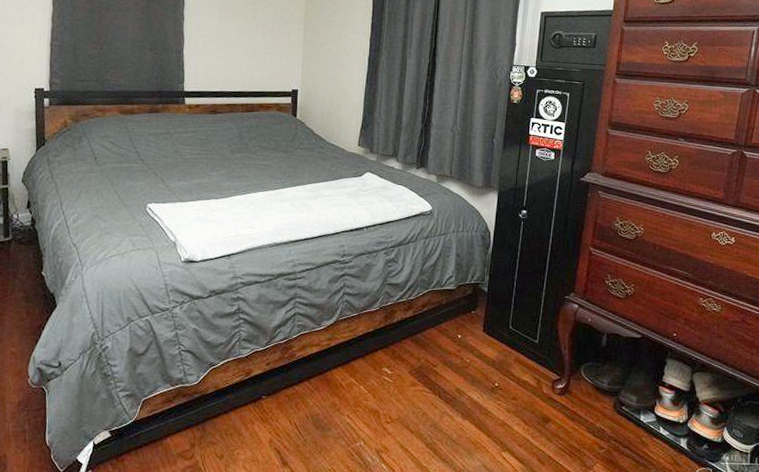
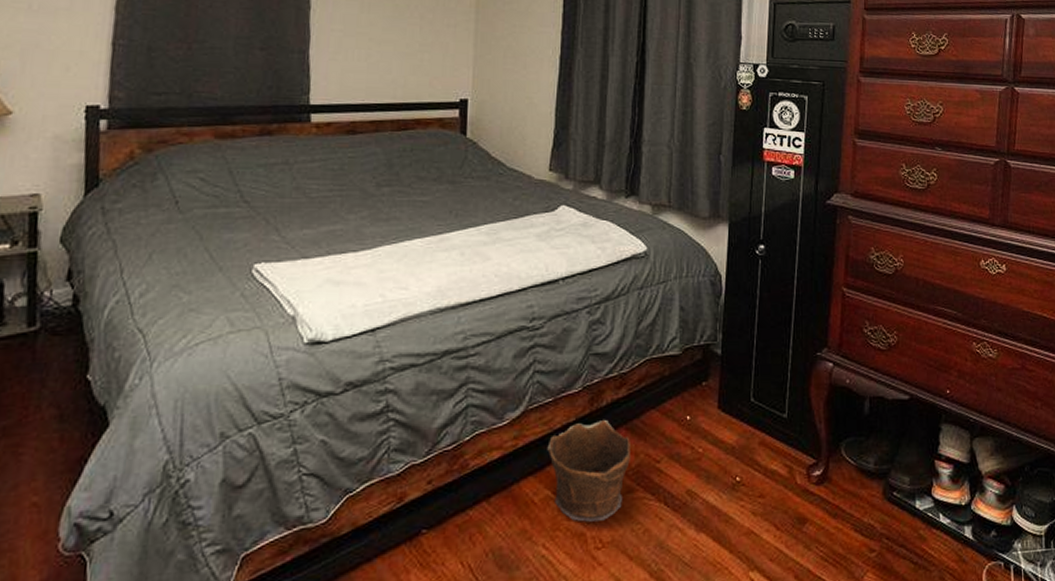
clay pot: none [352,333,414,404] -> present [547,420,630,522]

